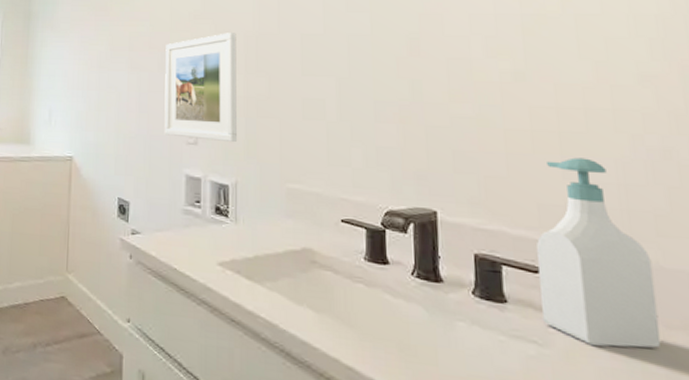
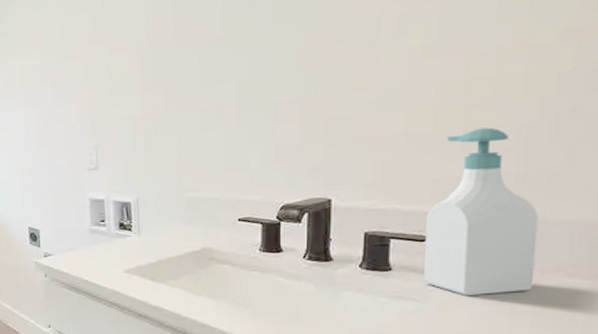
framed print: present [164,33,237,143] -> none [59,50,136,165]

